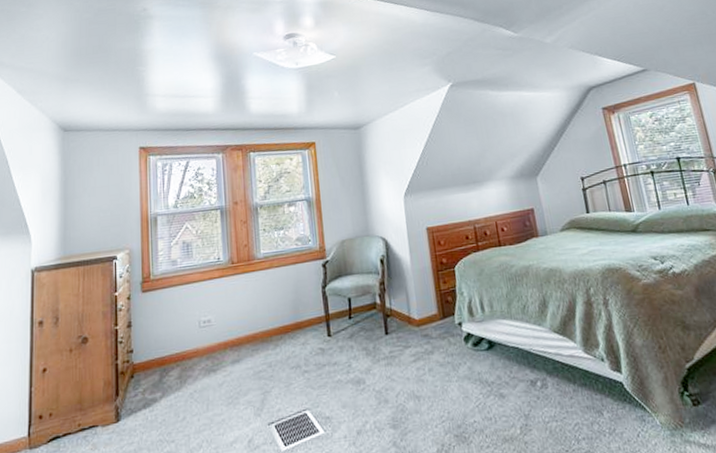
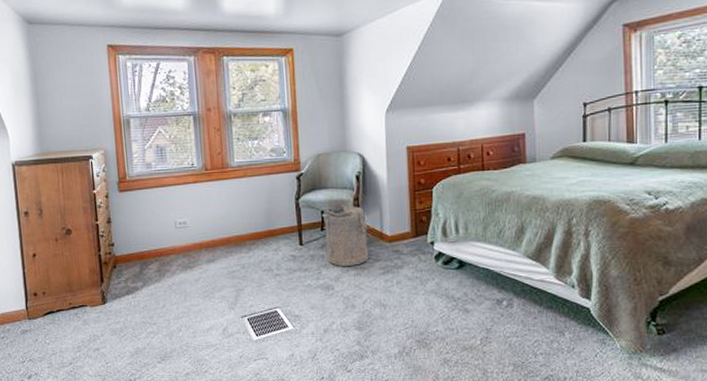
laundry hamper: none [349,289,401,357] -> present [322,204,374,267]

